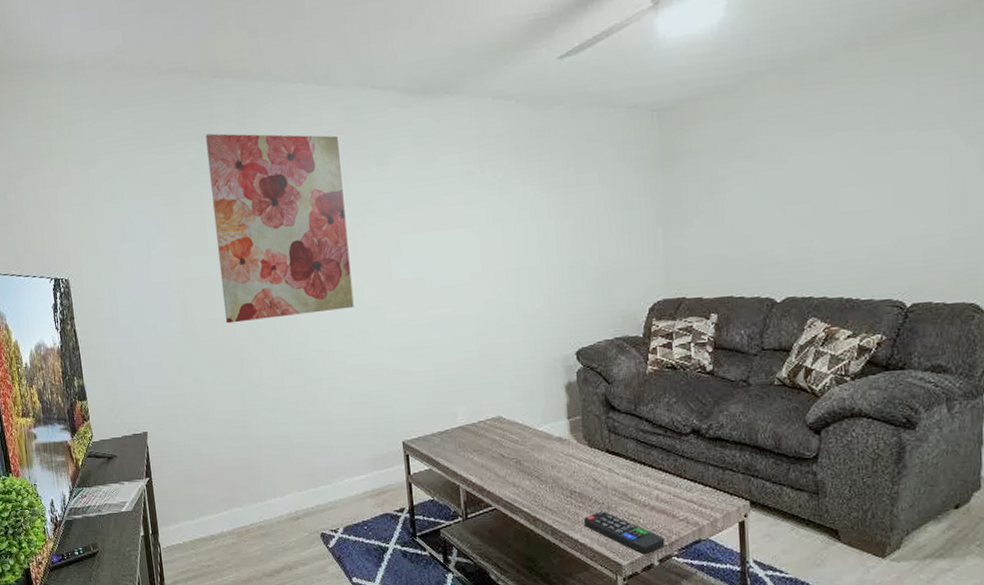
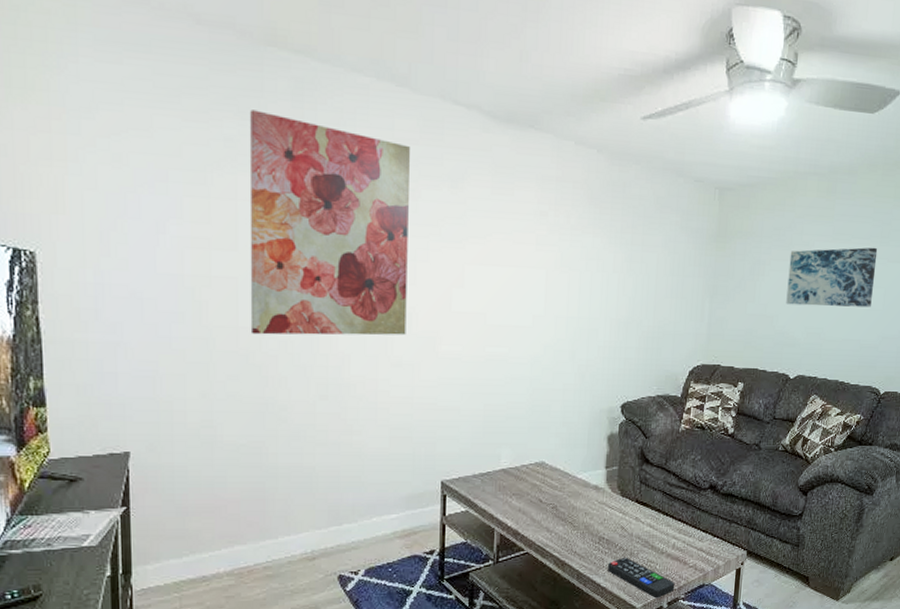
wall art: none [755,136,876,221] -> present [786,247,878,308]

